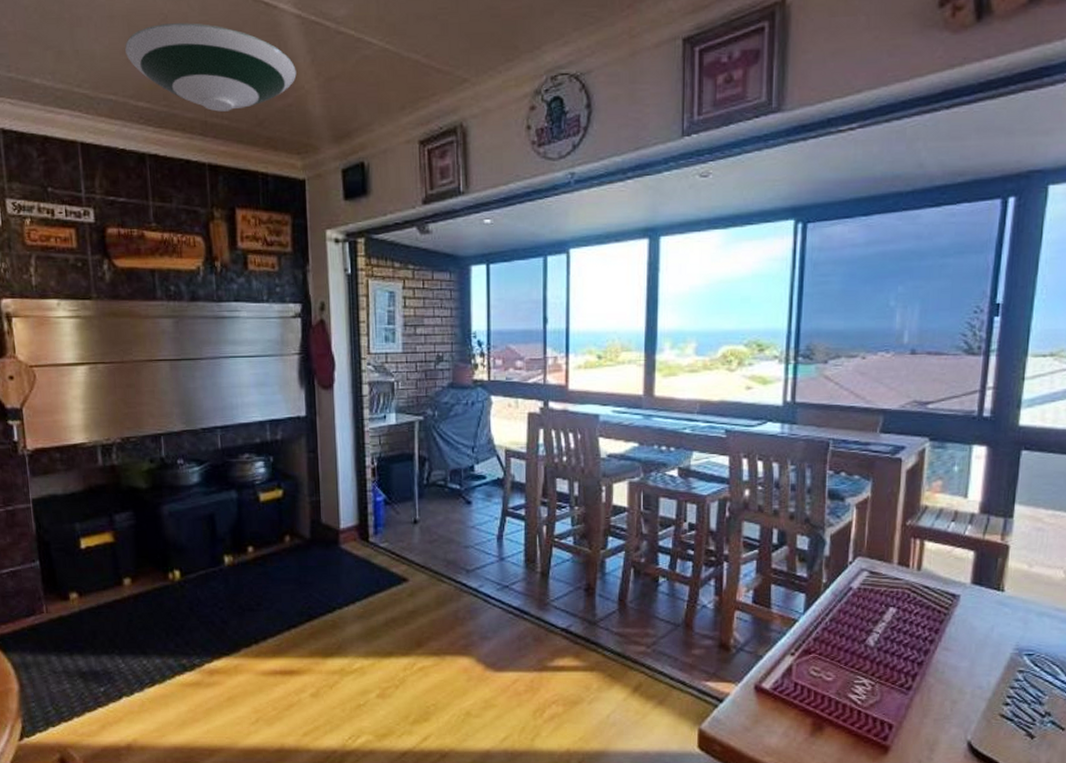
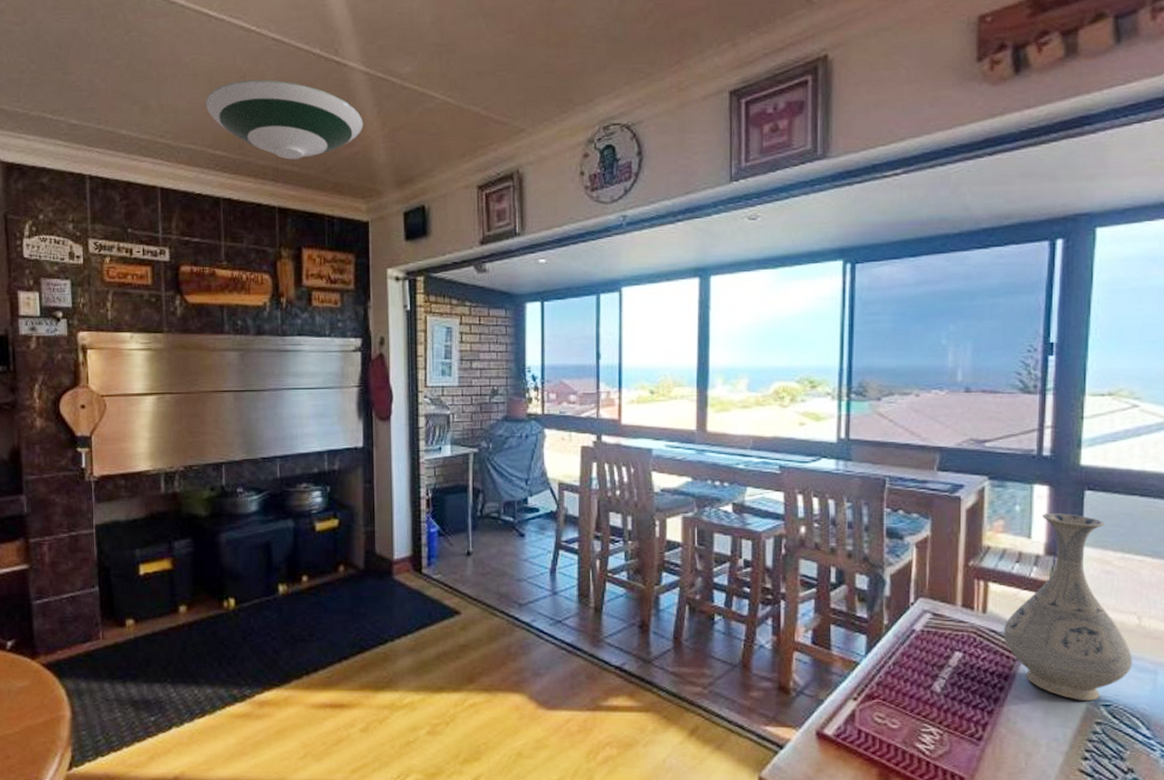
vase: none [936,473,1056,650] -> present [1003,513,1132,701]

